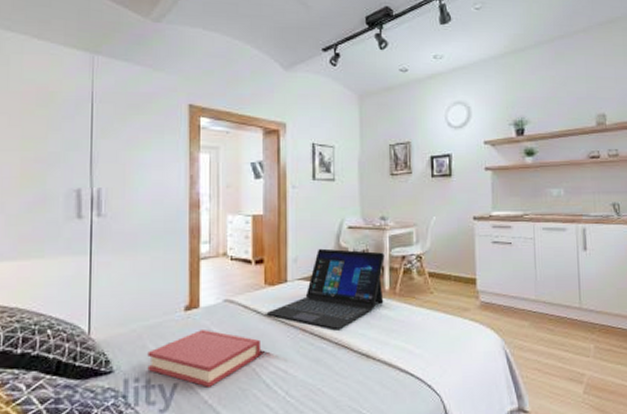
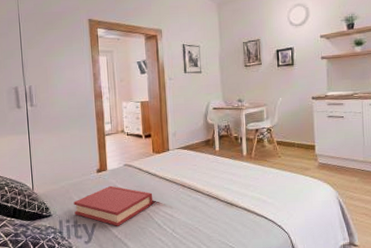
laptop: present [266,248,385,329] -> none [155,125,243,185]

